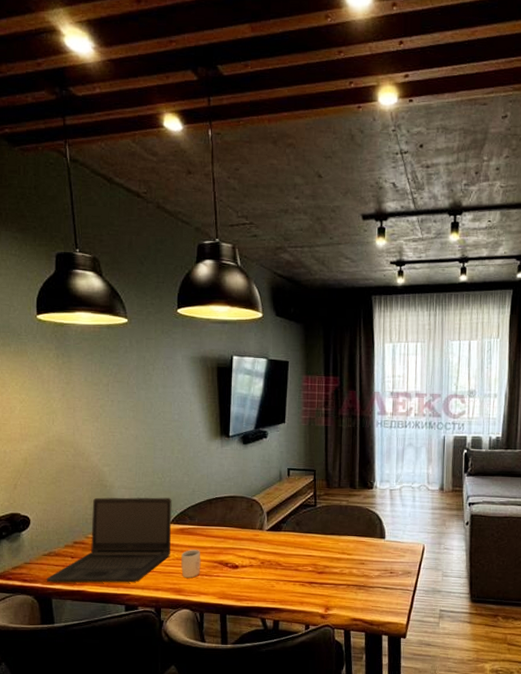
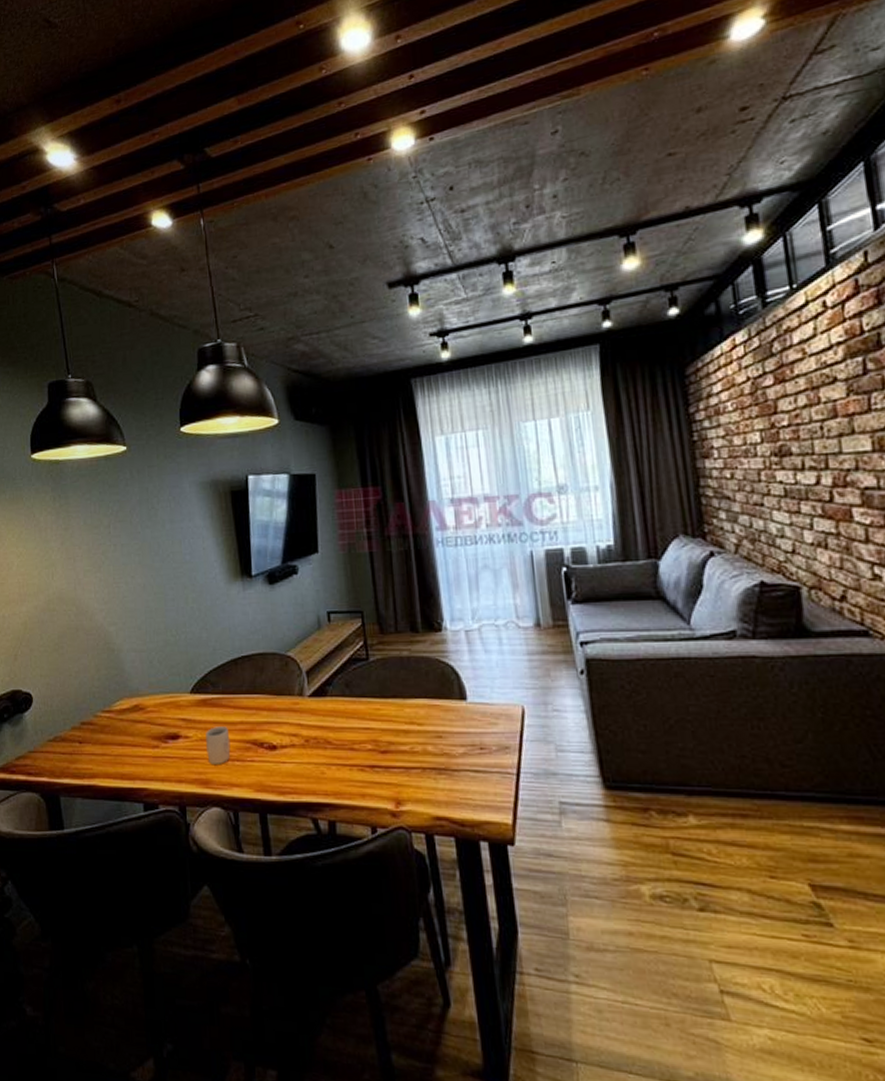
laptop: present [46,497,172,583] -> none [52,660,193,775]

